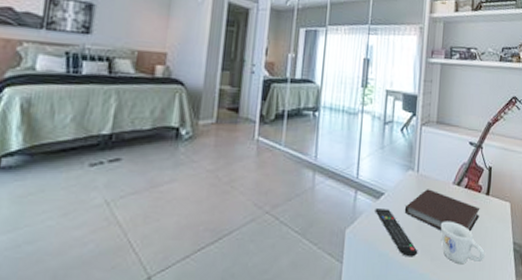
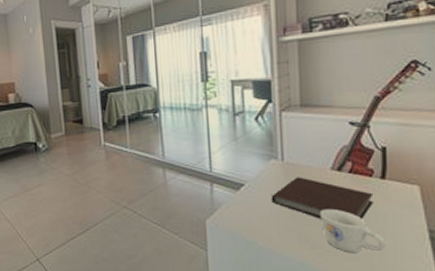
remote control: present [375,209,418,257] -> none [235,199,294,246]

